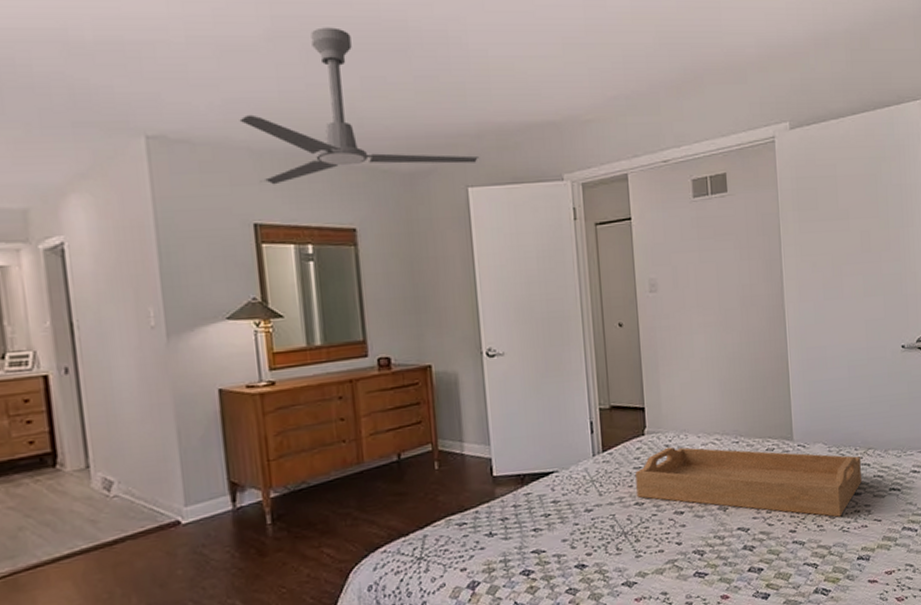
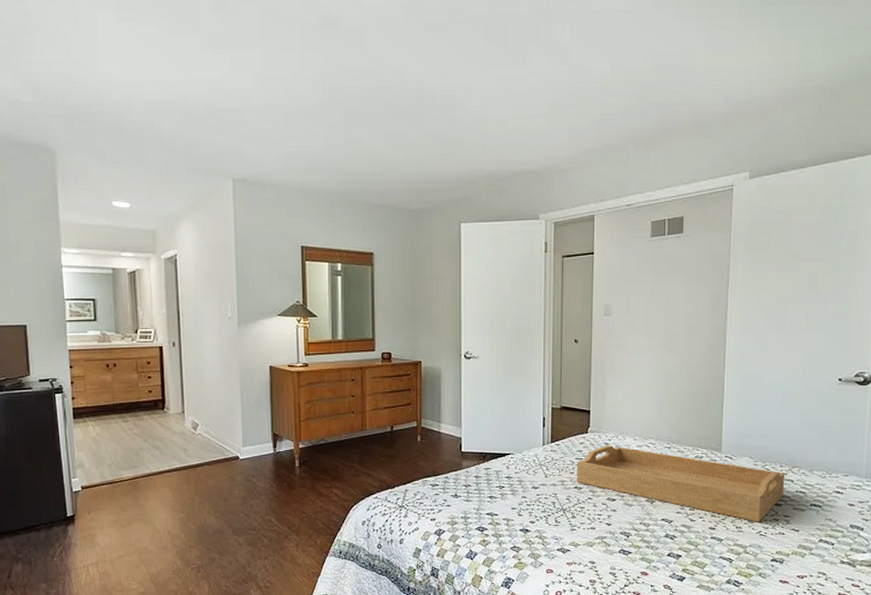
ceiling fan: present [239,27,480,185] -> none [296,95,472,217]

